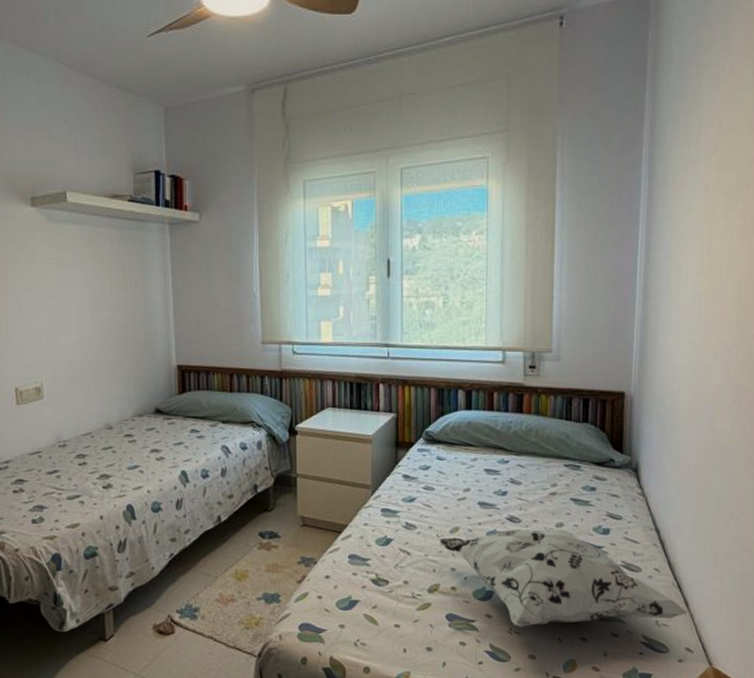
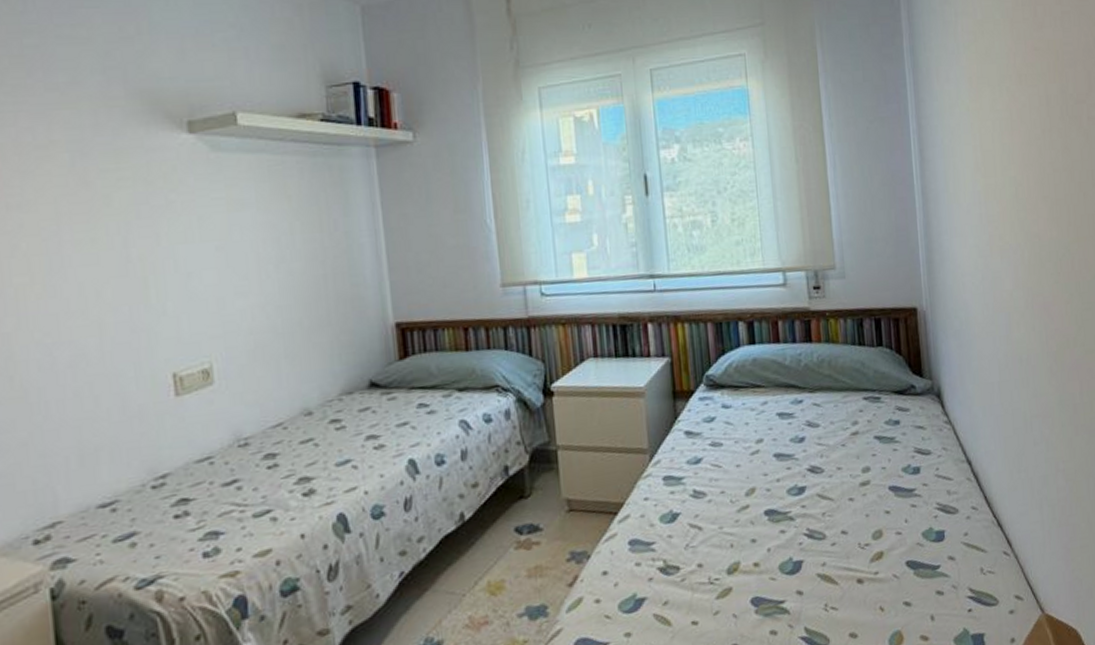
decorative pillow: present [439,529,689,627] -> none [734,474,1013,601]

